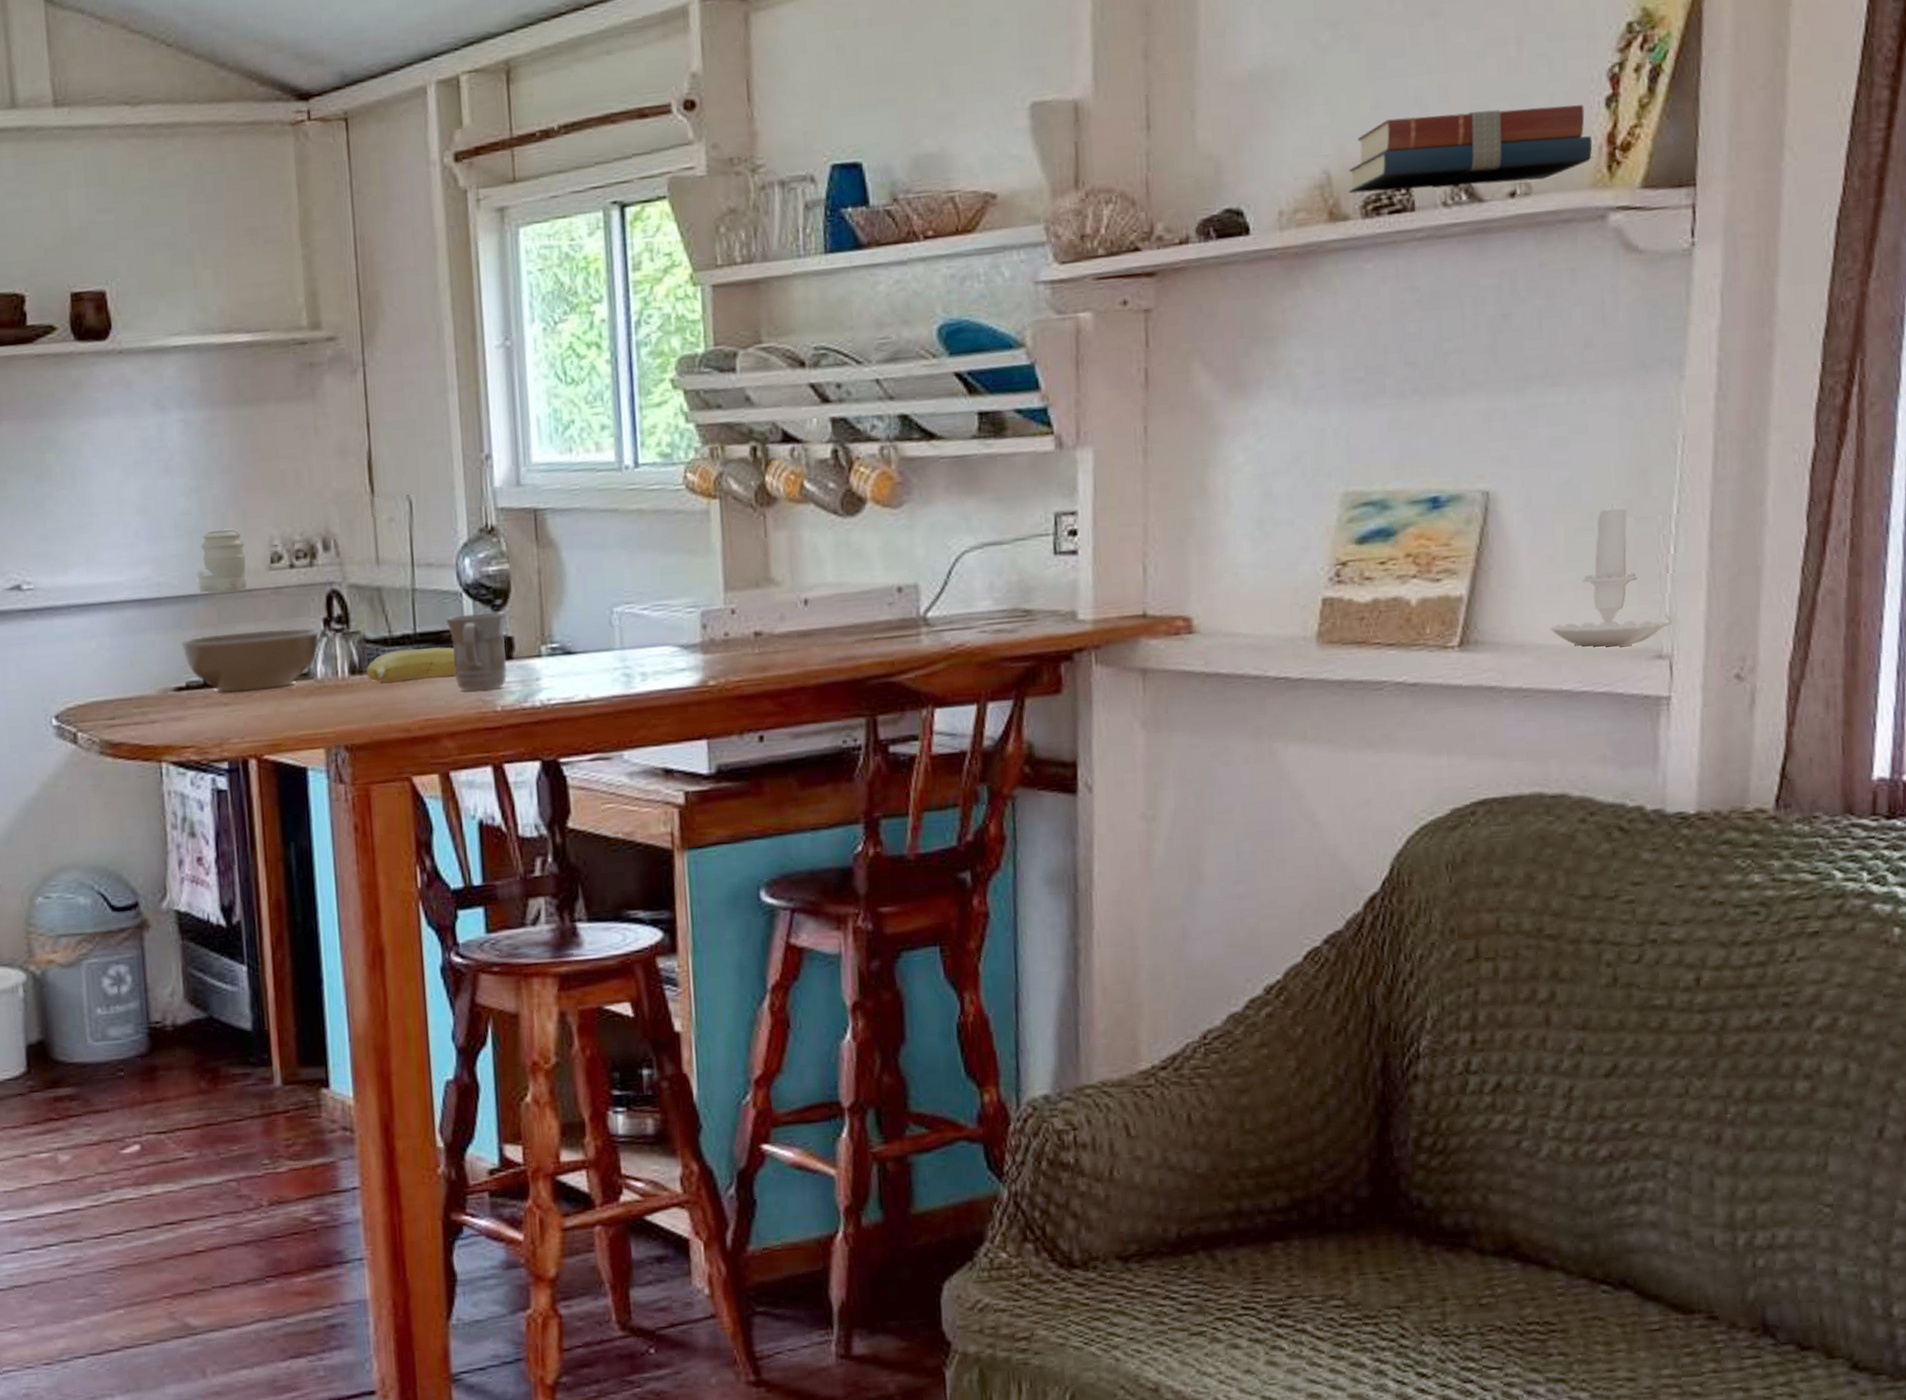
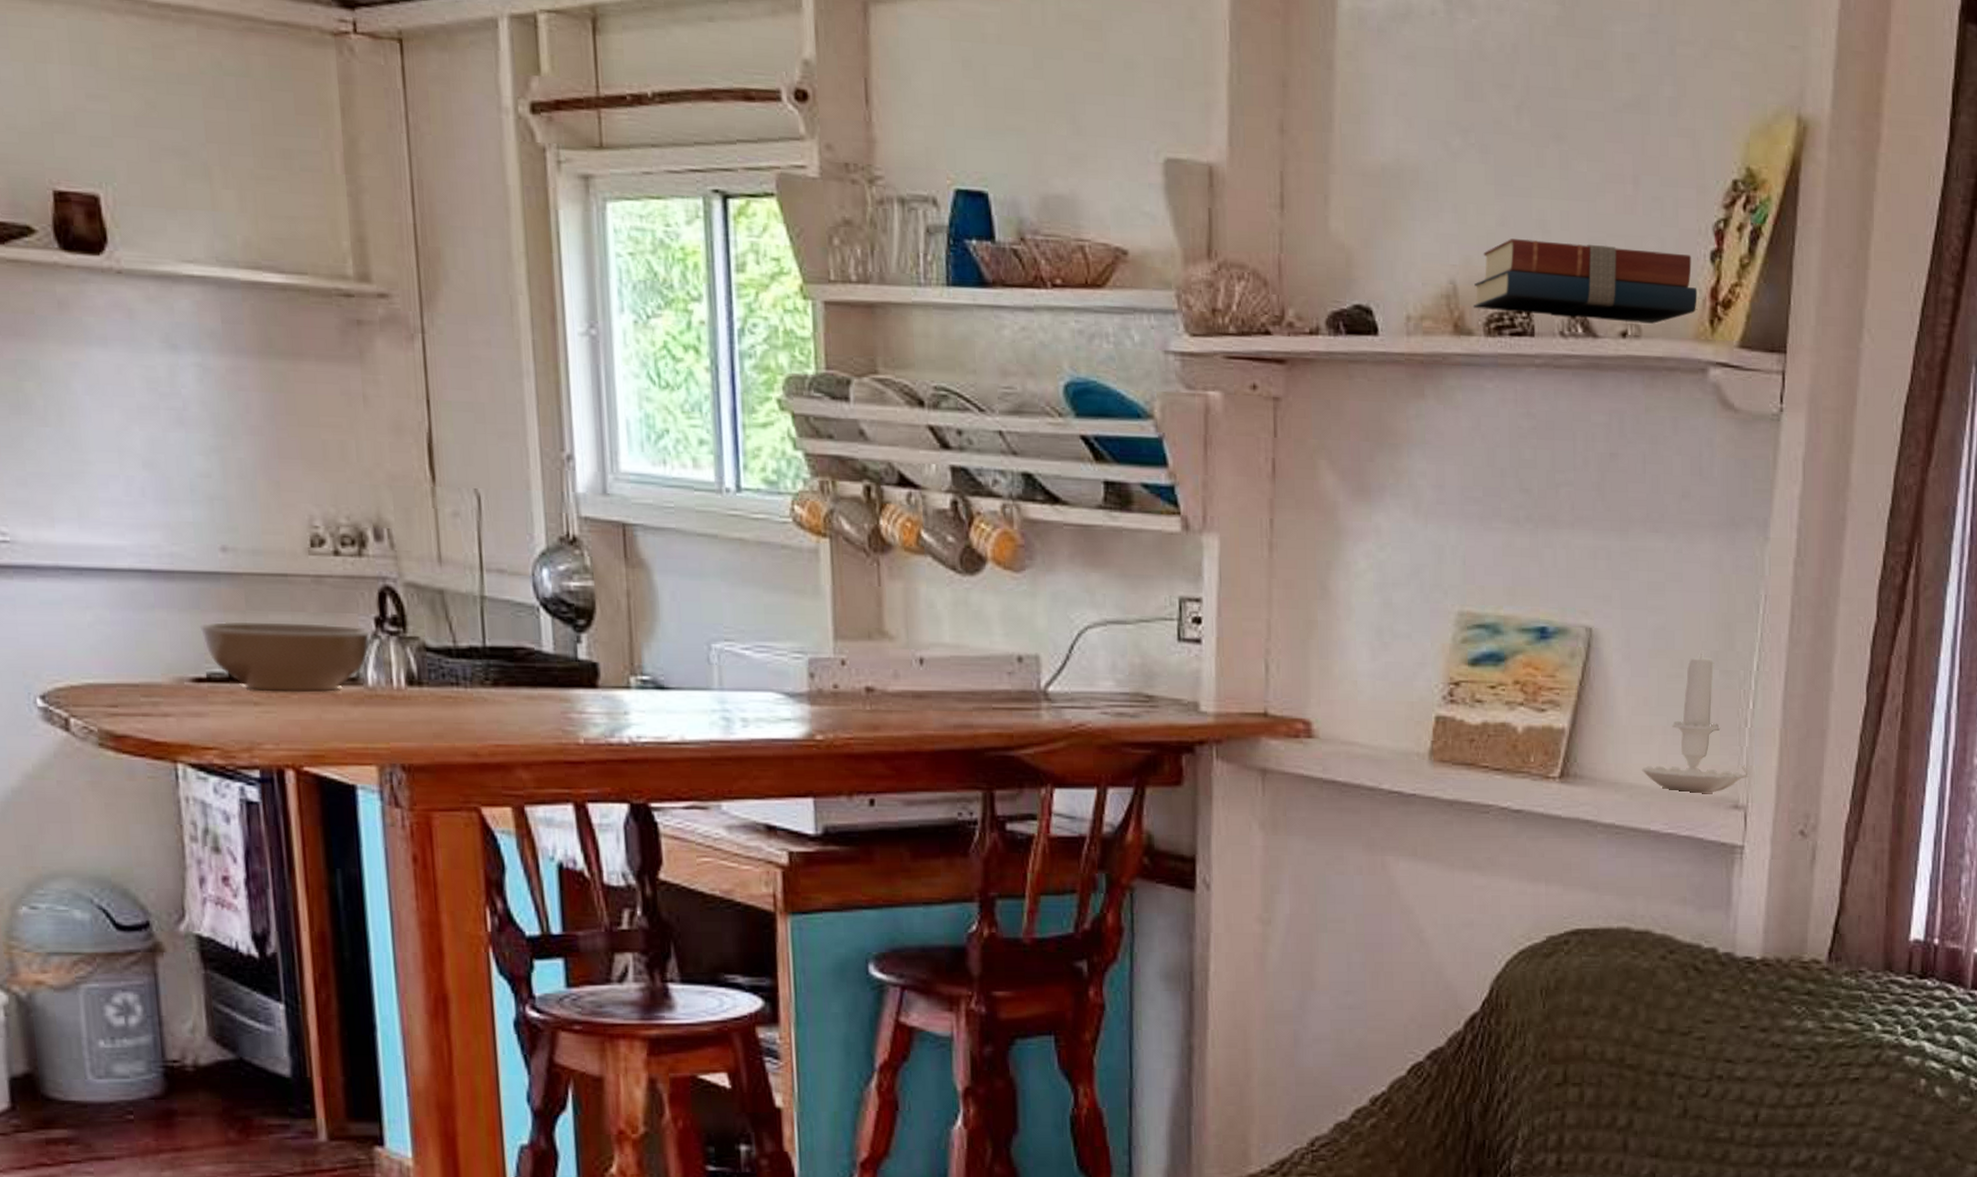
jar: present [197,528,247,592] -> none [220,499,282,572]
fruit: present [366,647,455,683] -> none [426,663,531,700]
mug: present [446,611,508,692] -> none [520,632,592,721]

